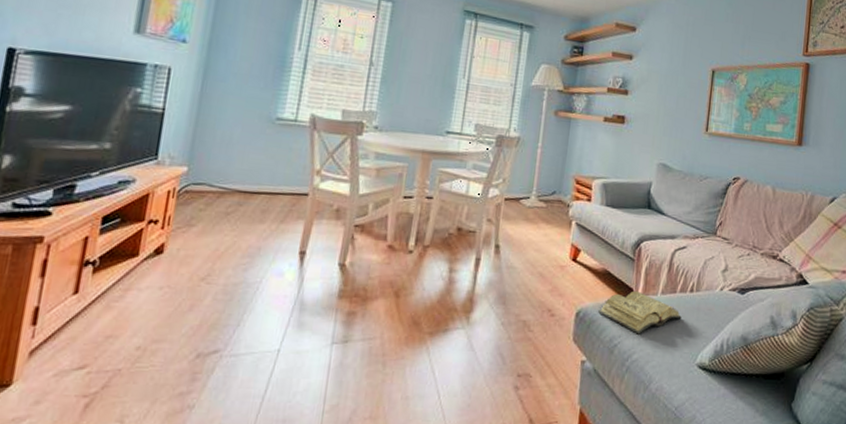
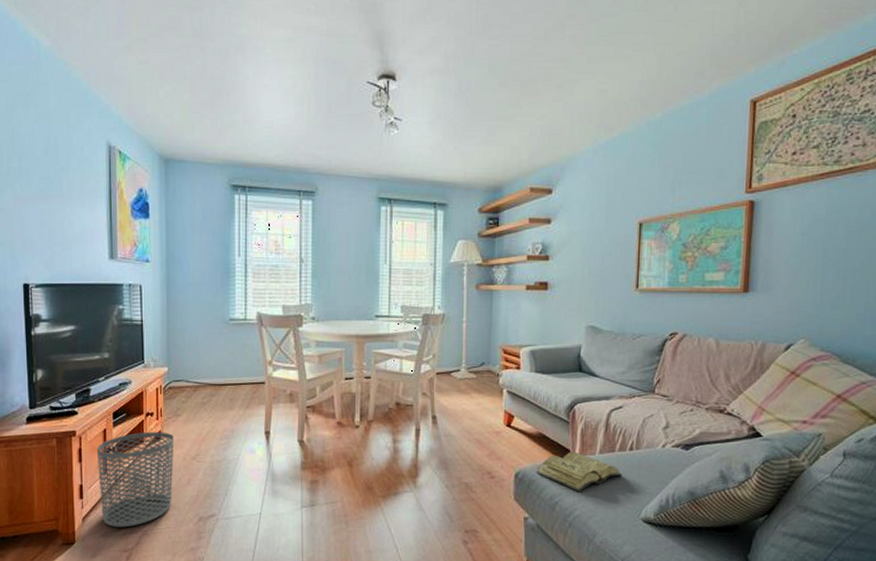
waste bin: none [59,243,182,365] -> present [96,431,175,527]

